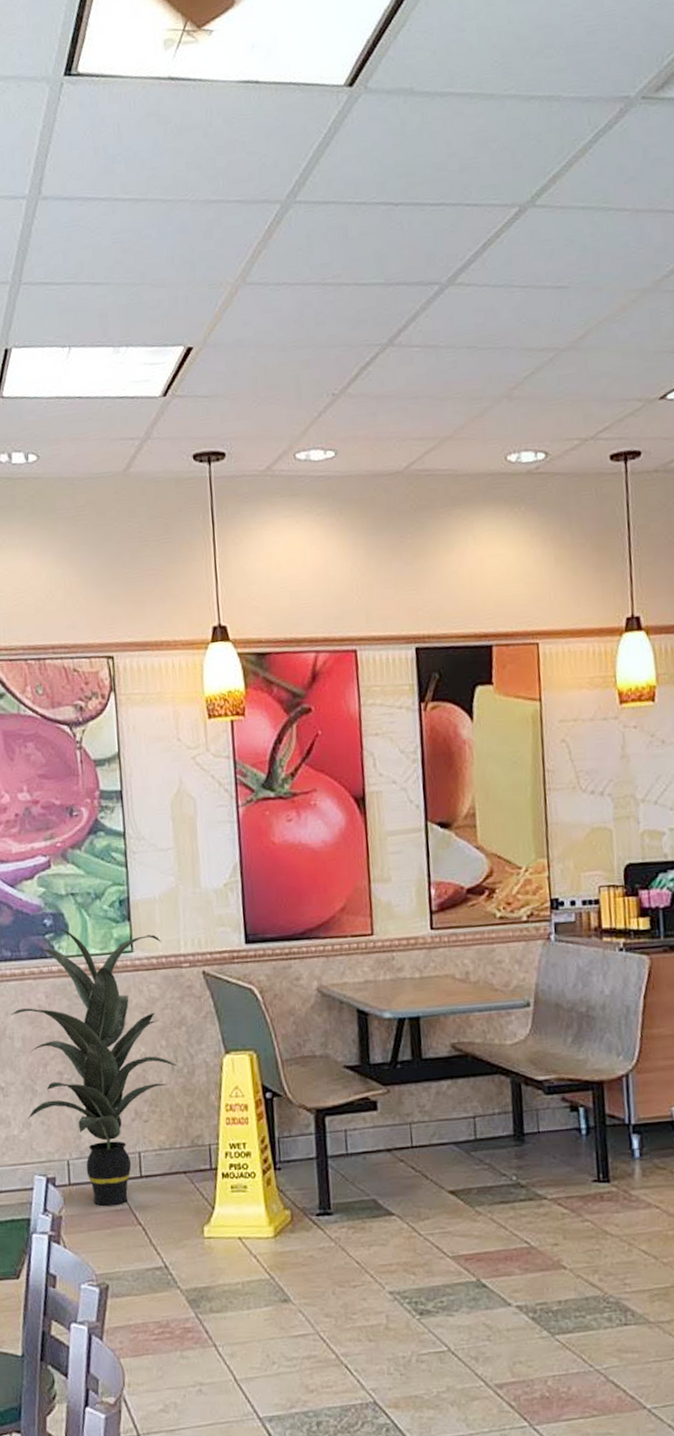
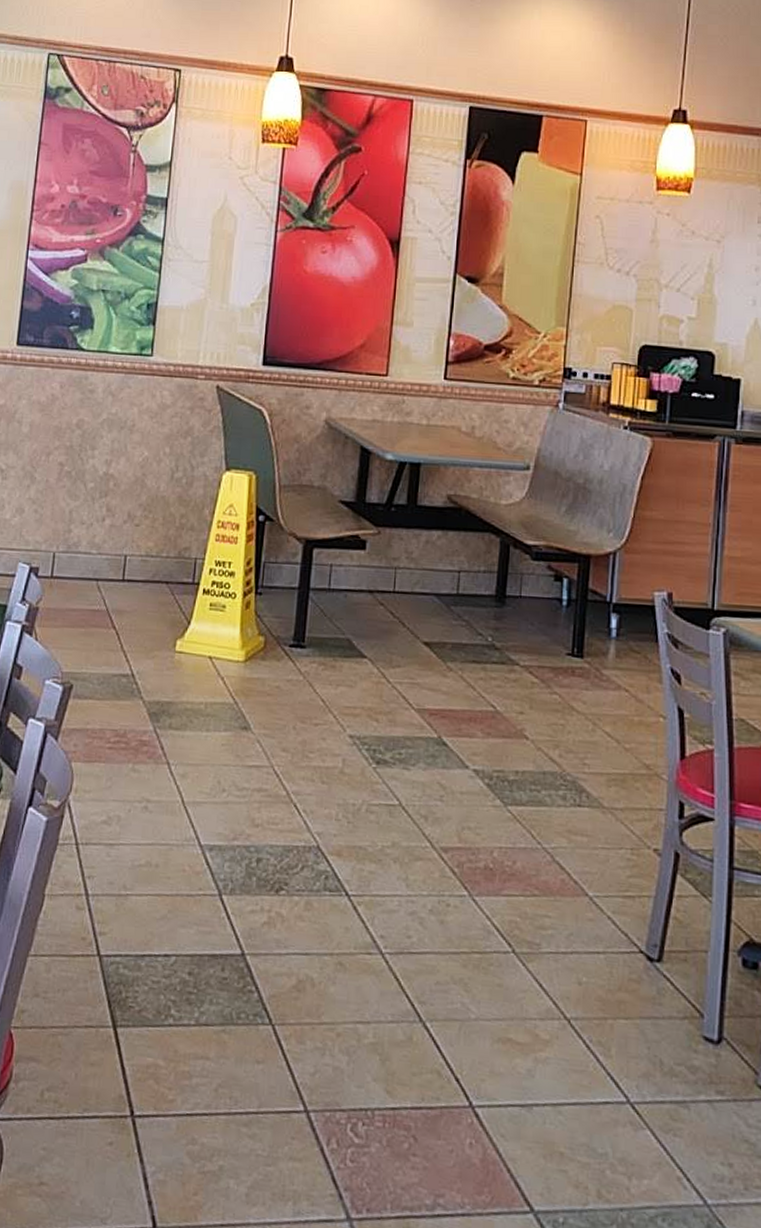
indoor plant: present [10,927,178,1206] -> none [21,320,182,605]

